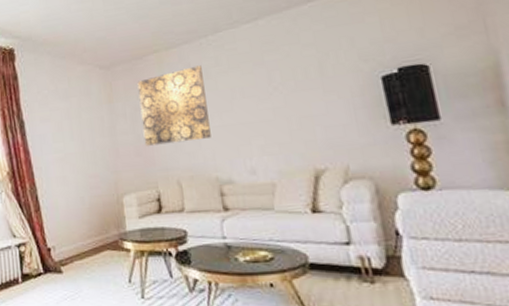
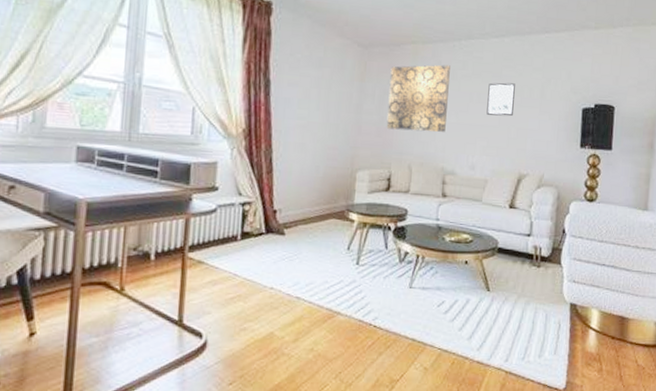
wall art: none [251,67,289,109] -> present [486,82,515,117]

